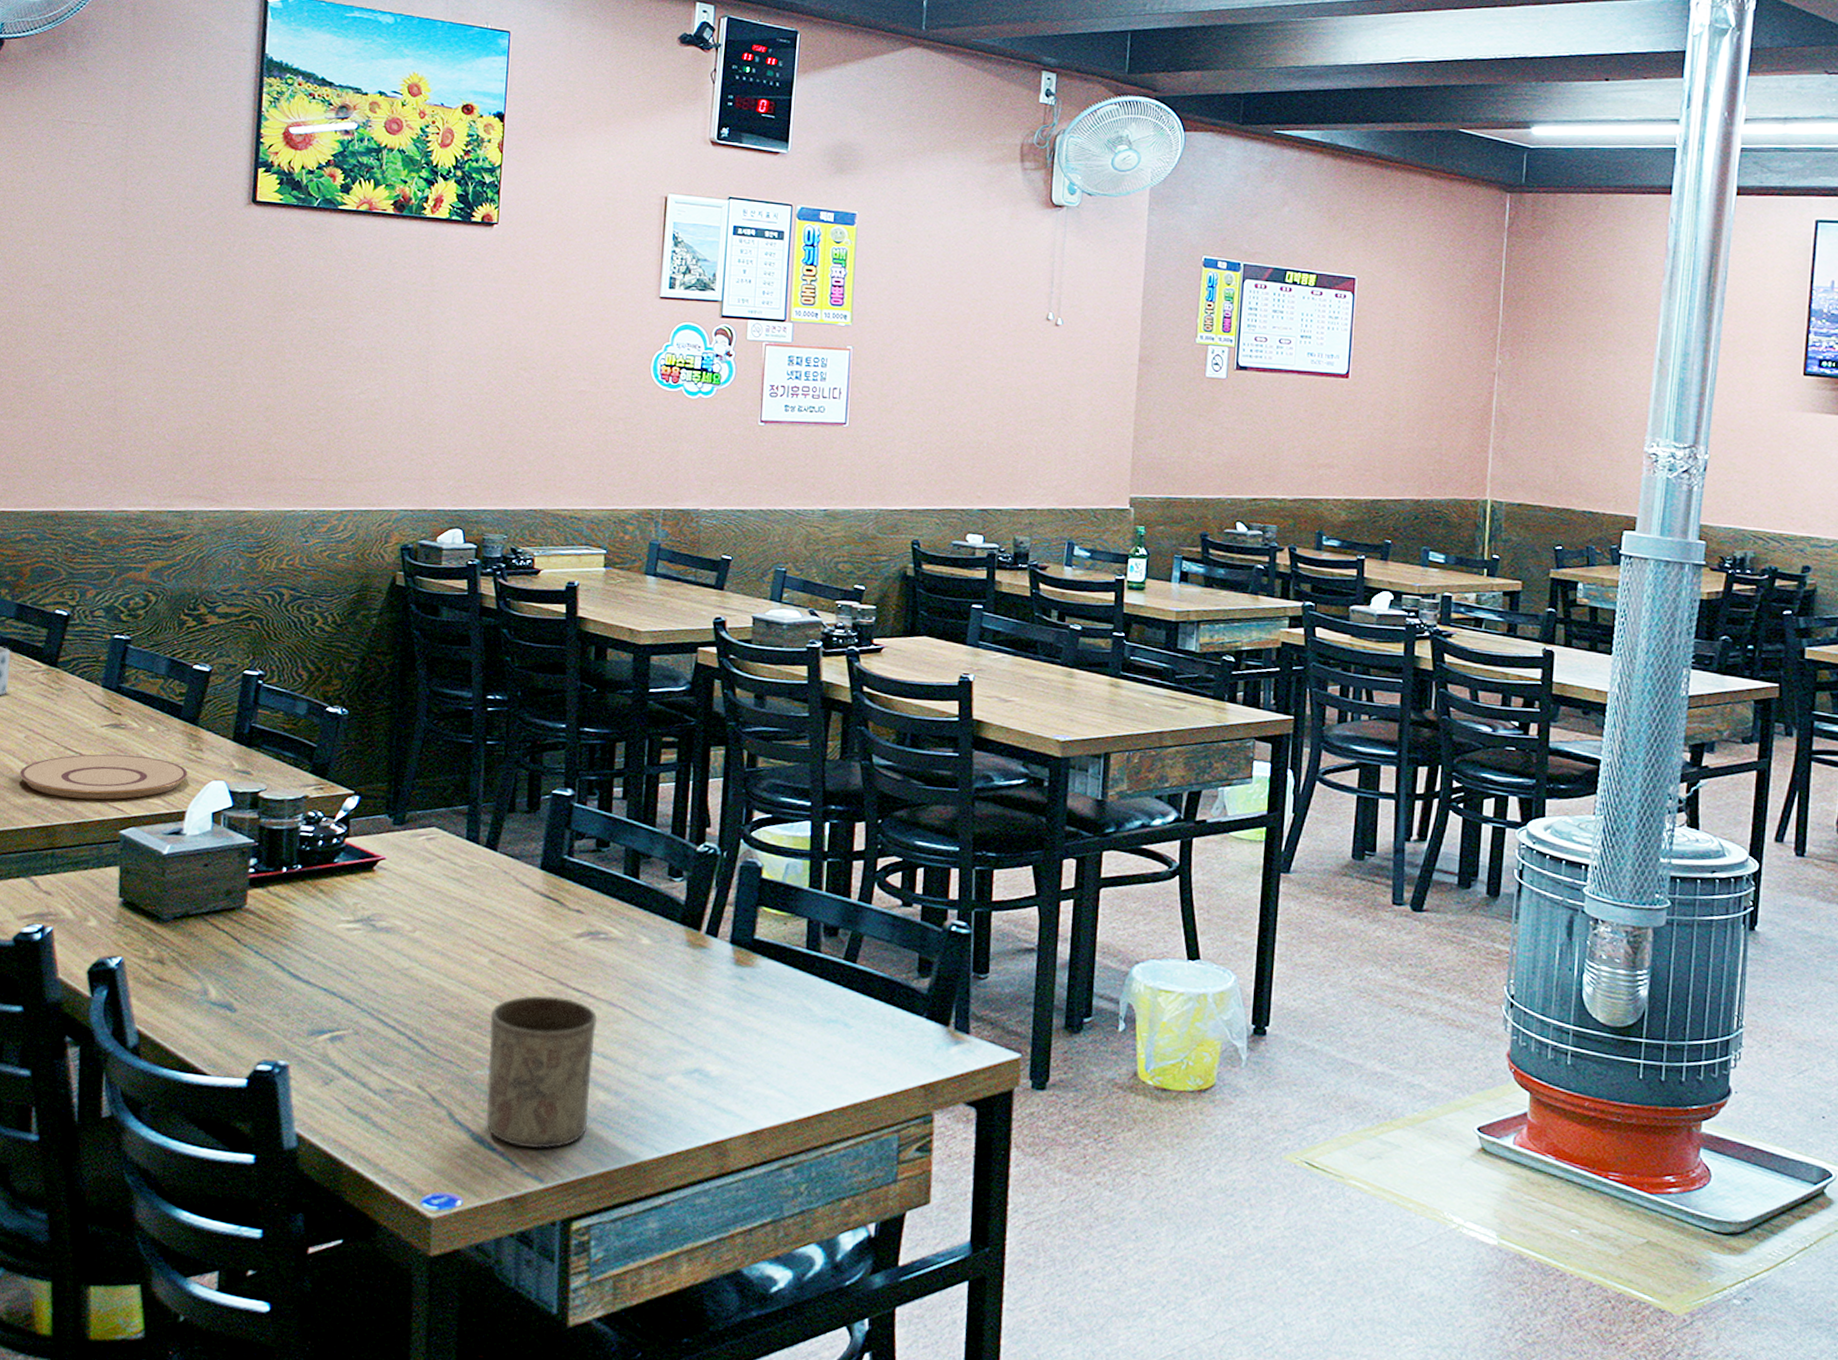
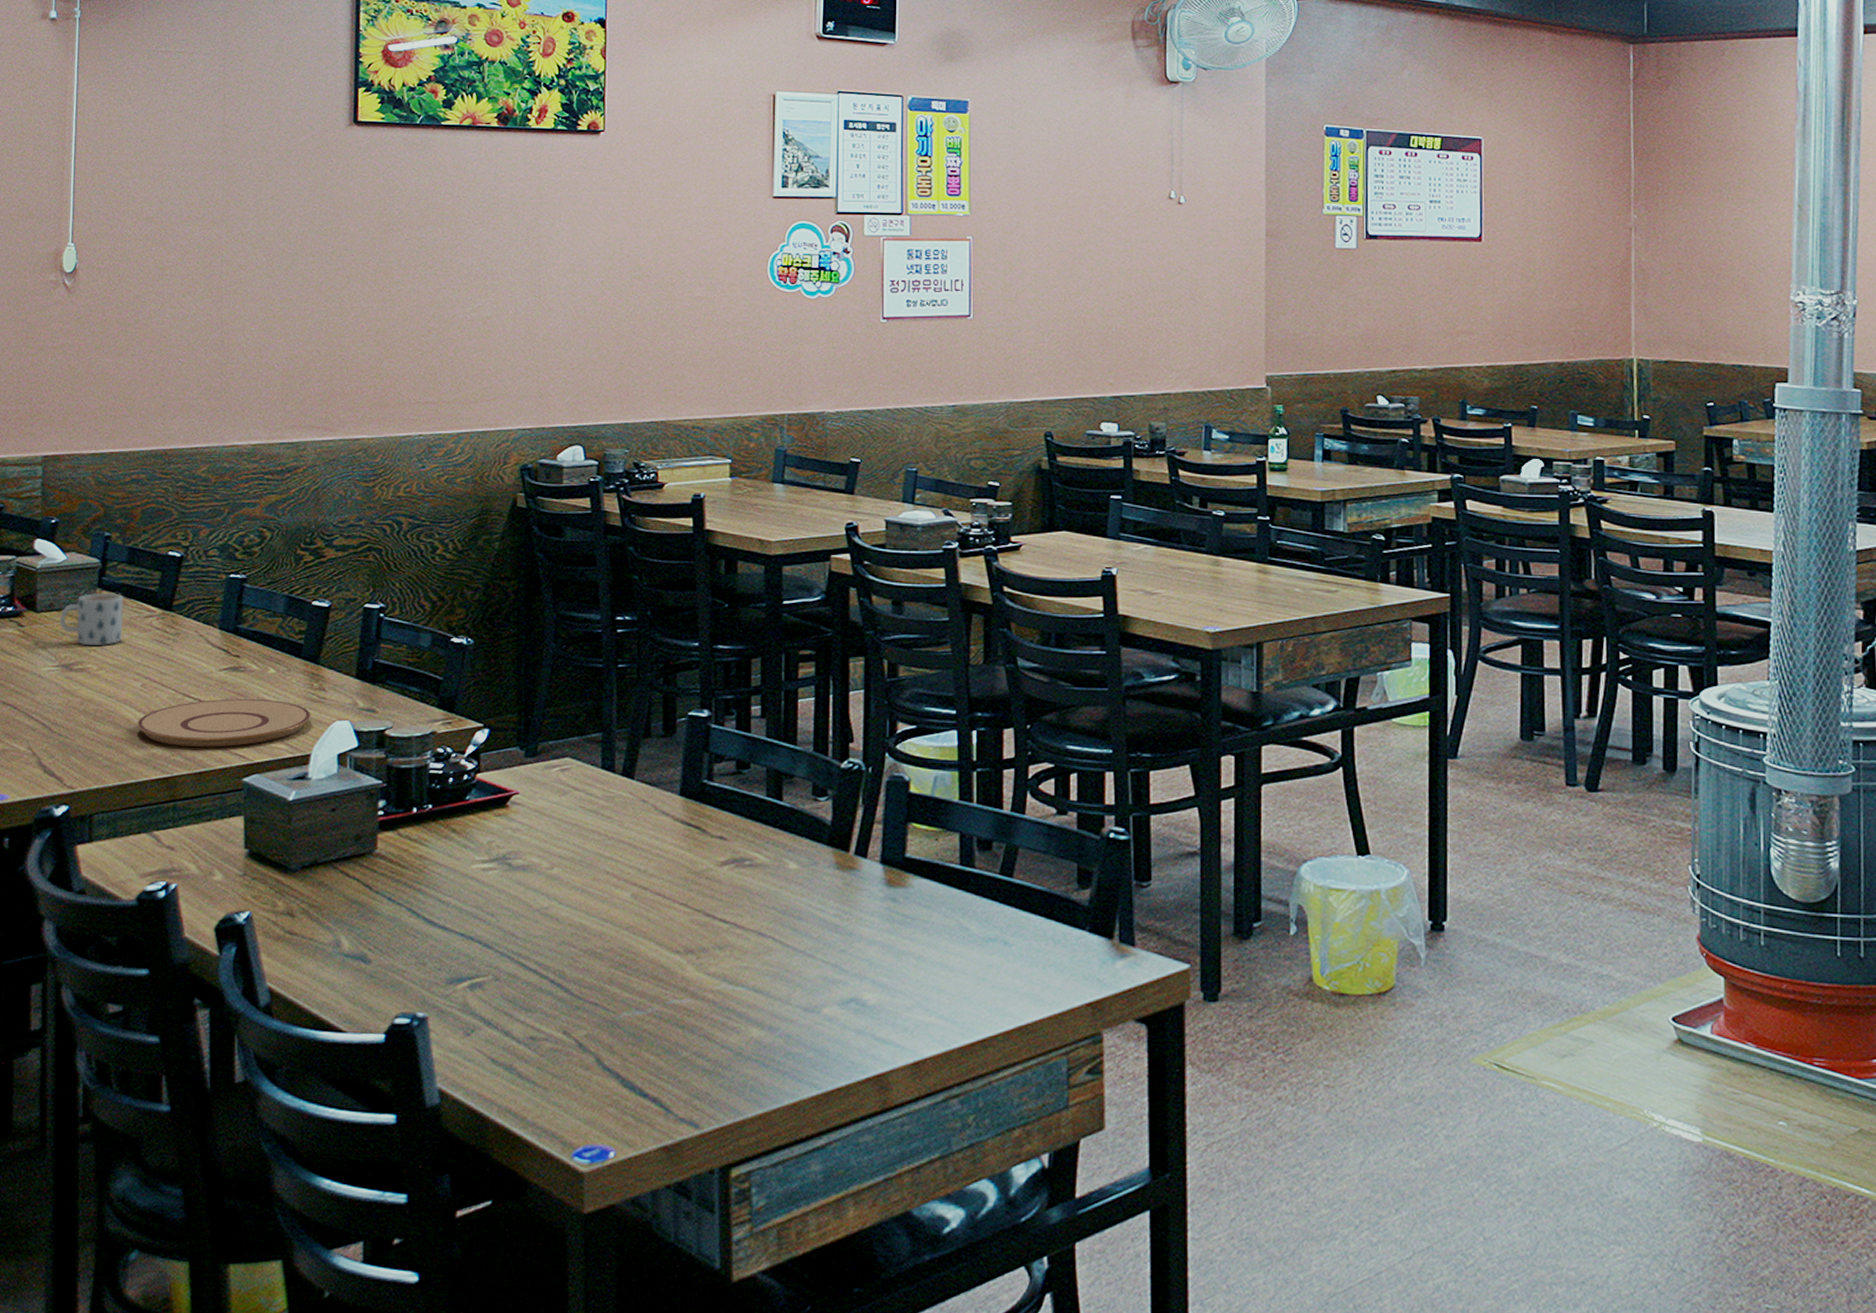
cup: present [486,995,597,1149] -> none [635,928,747,1093]

